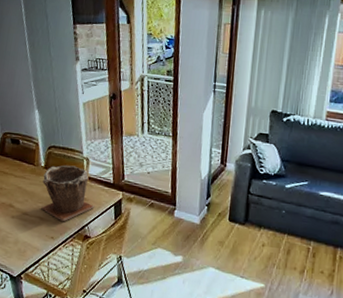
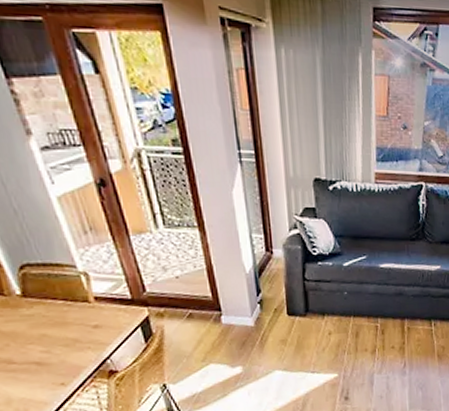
plant pot: present [41,165,95,222] -> none [23,285,114,362]

